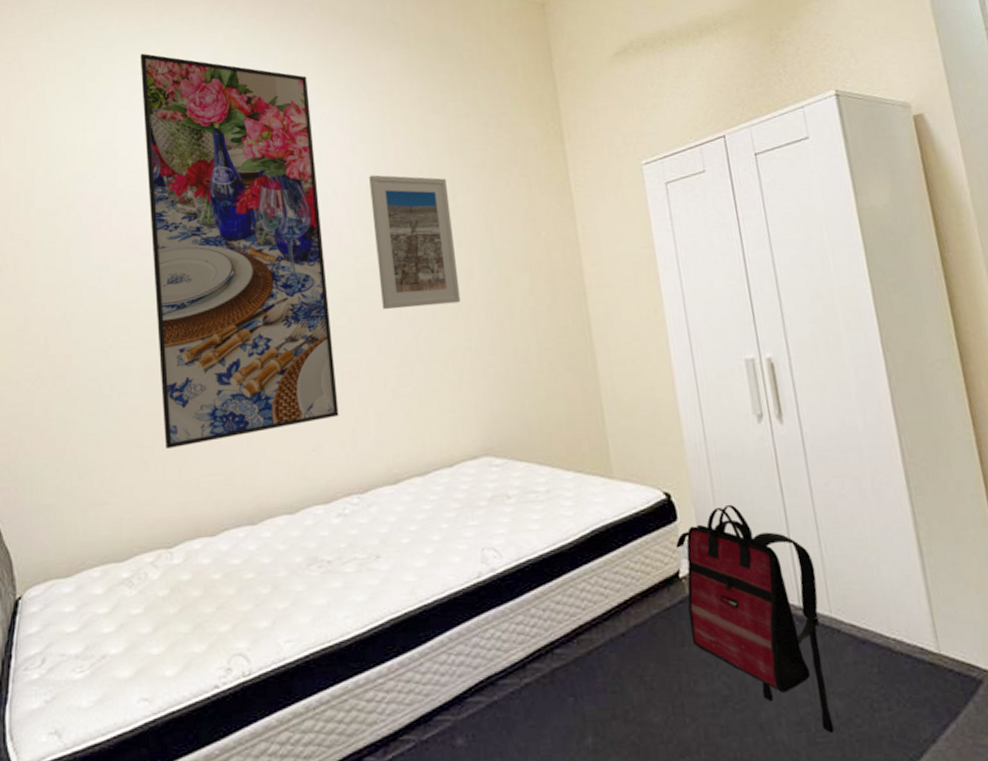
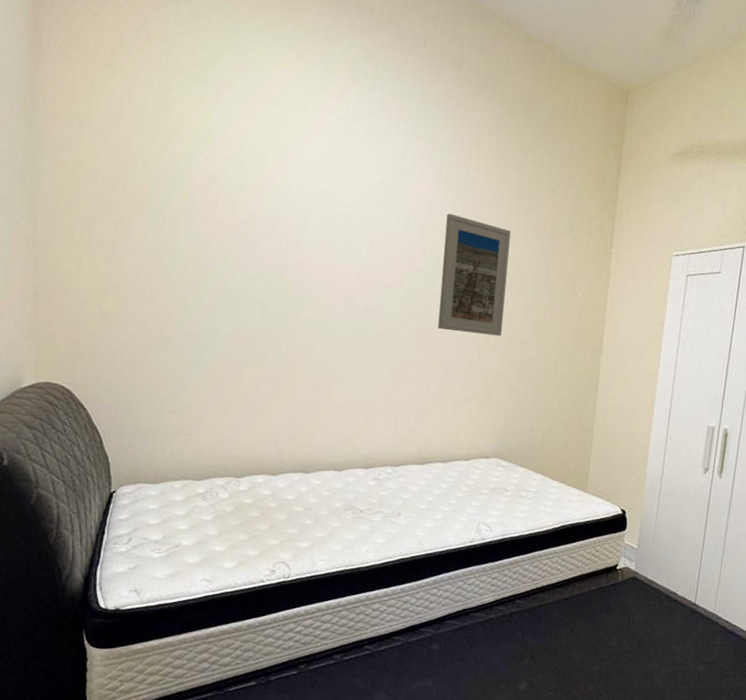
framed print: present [140,53,339,450] -> none [243,50,409,406]
backpack: present [676,504,835,734] -> none [614,526,713,685]

